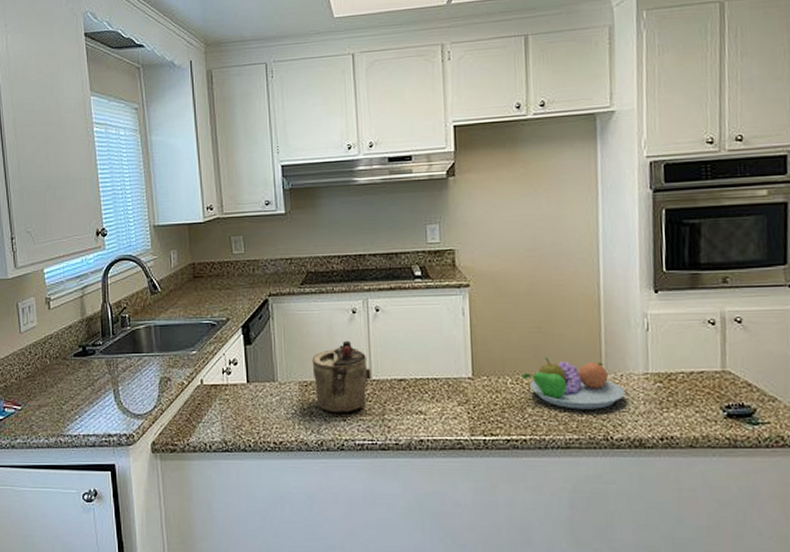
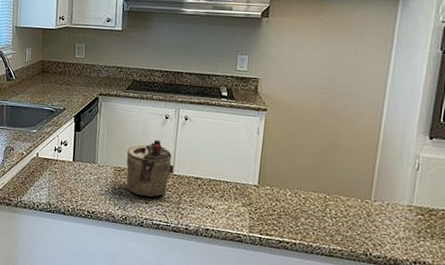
fruit bowl: present [521,357,624,410] -> none [300,178,388,229]

